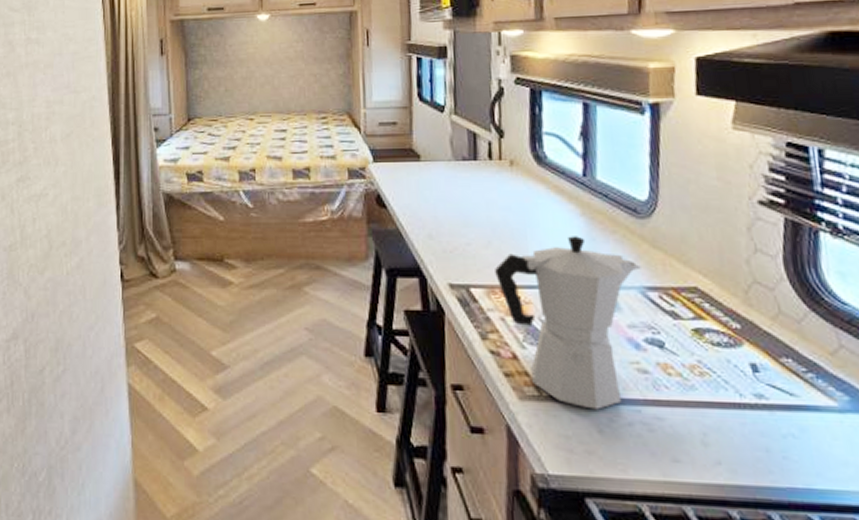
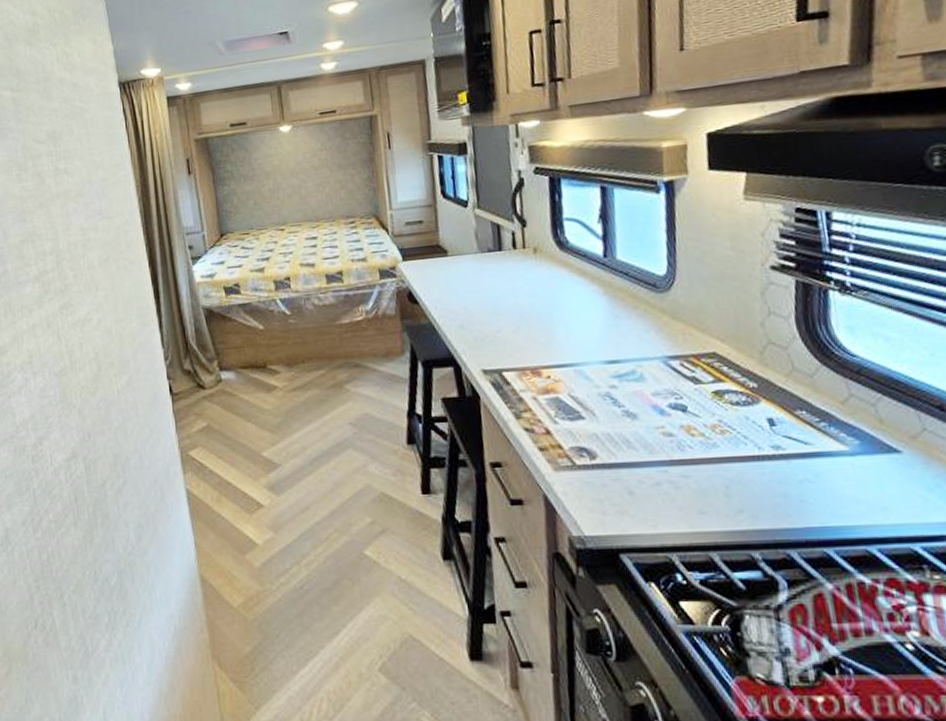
moka pot: present [495,236,641,410] -> none [525,314,662,474]

